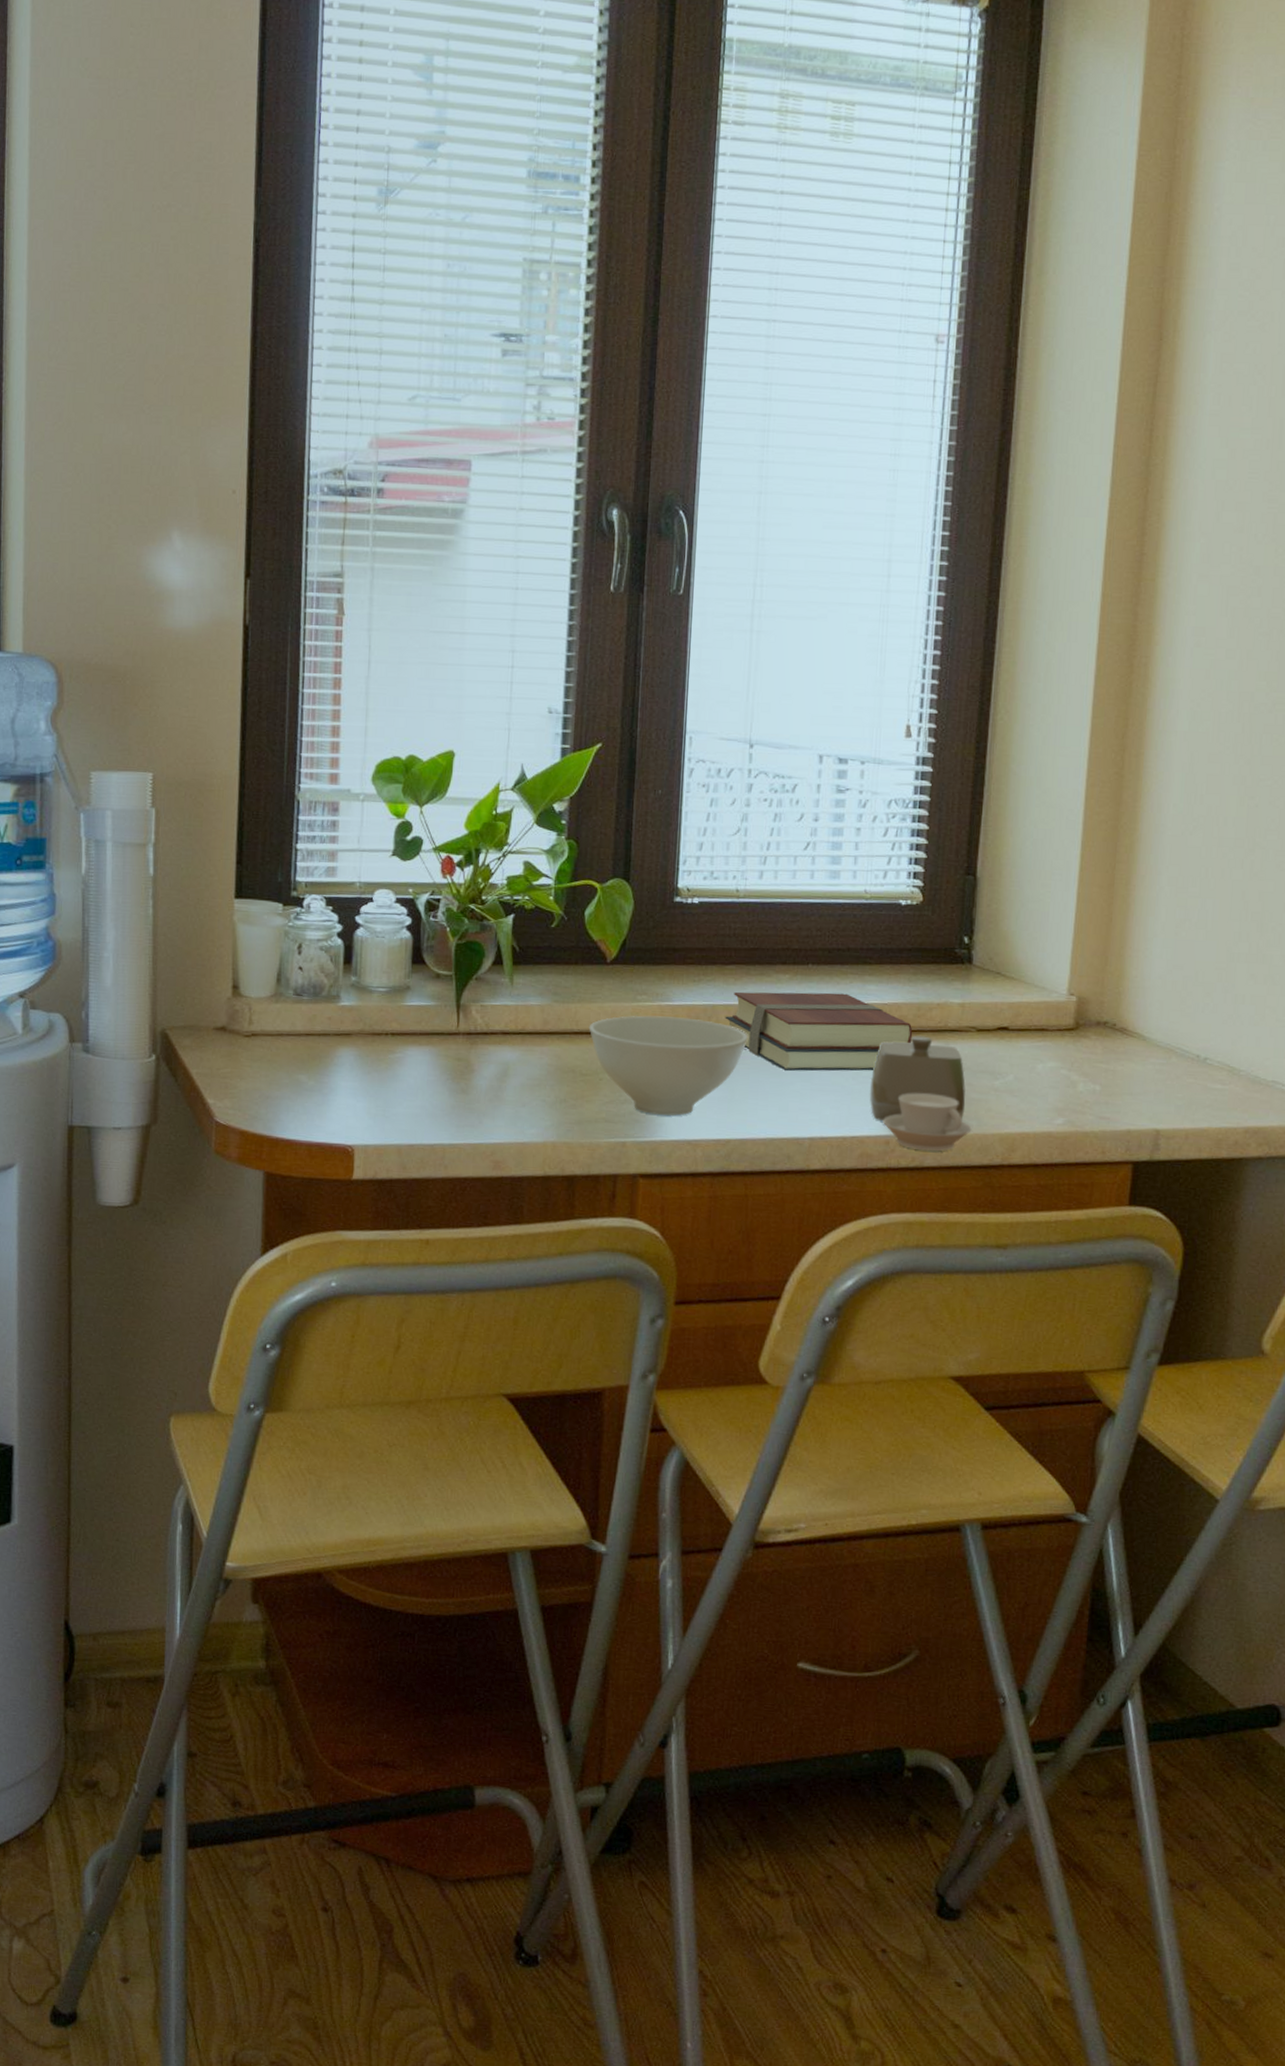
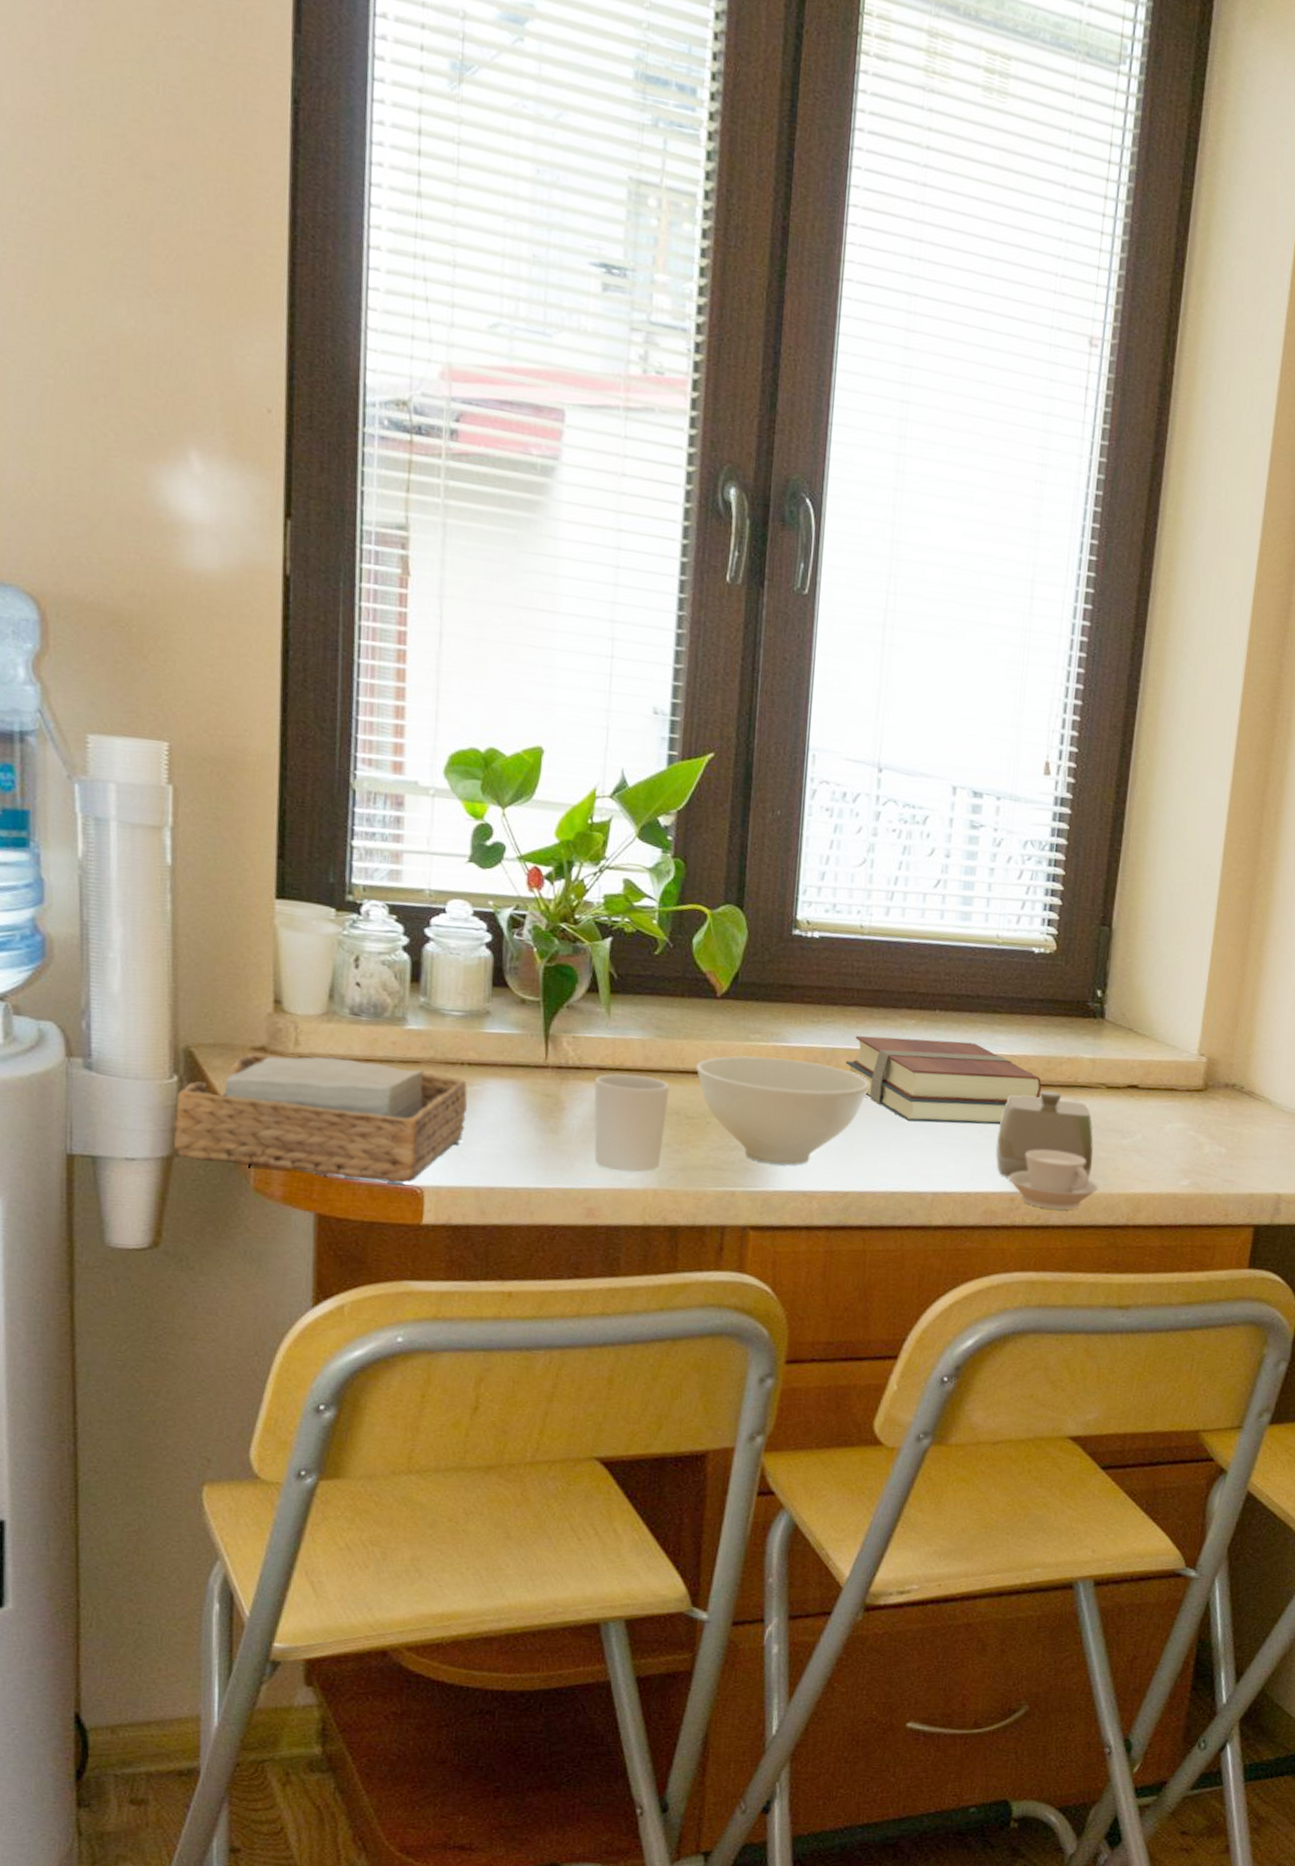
napkin holder: none [151,1032,391,1144] -> present [173,1052,468,1184]
mug: none [499,1037,566,1127] -> present [593,1073,670,1173]

